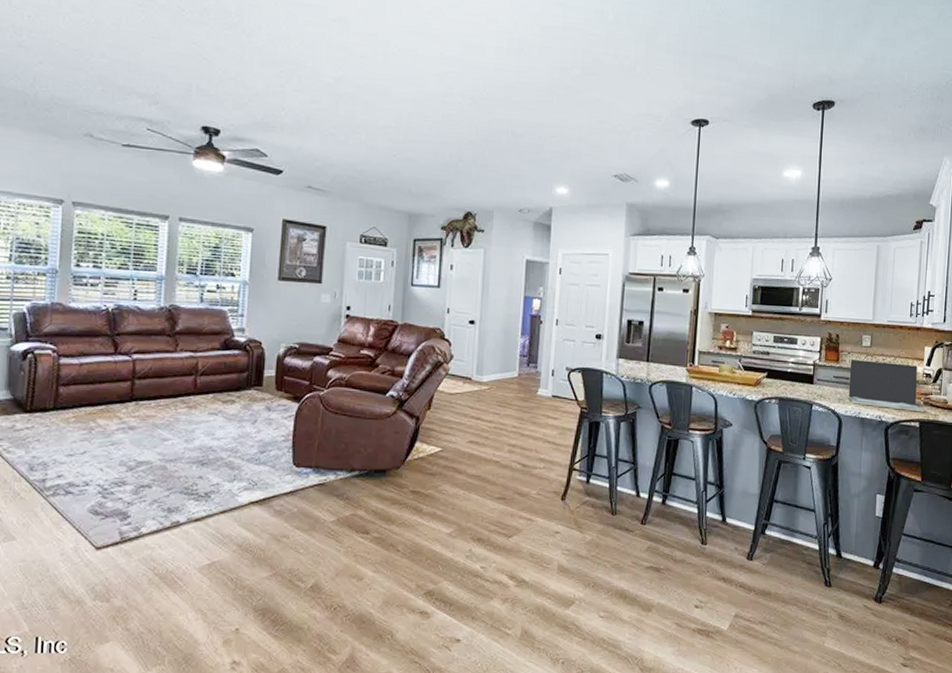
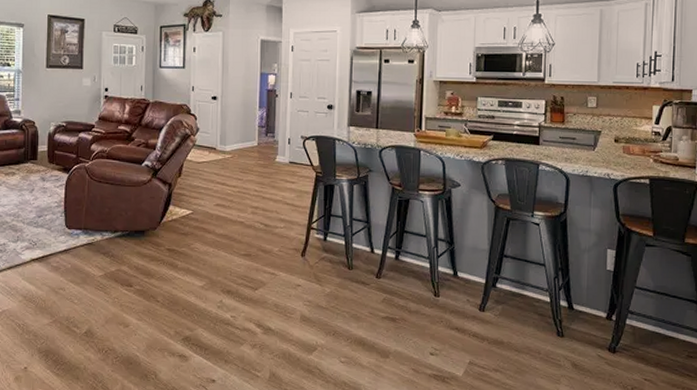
laptop: present [848,359,925,413] -> none [575,120,655,170]

